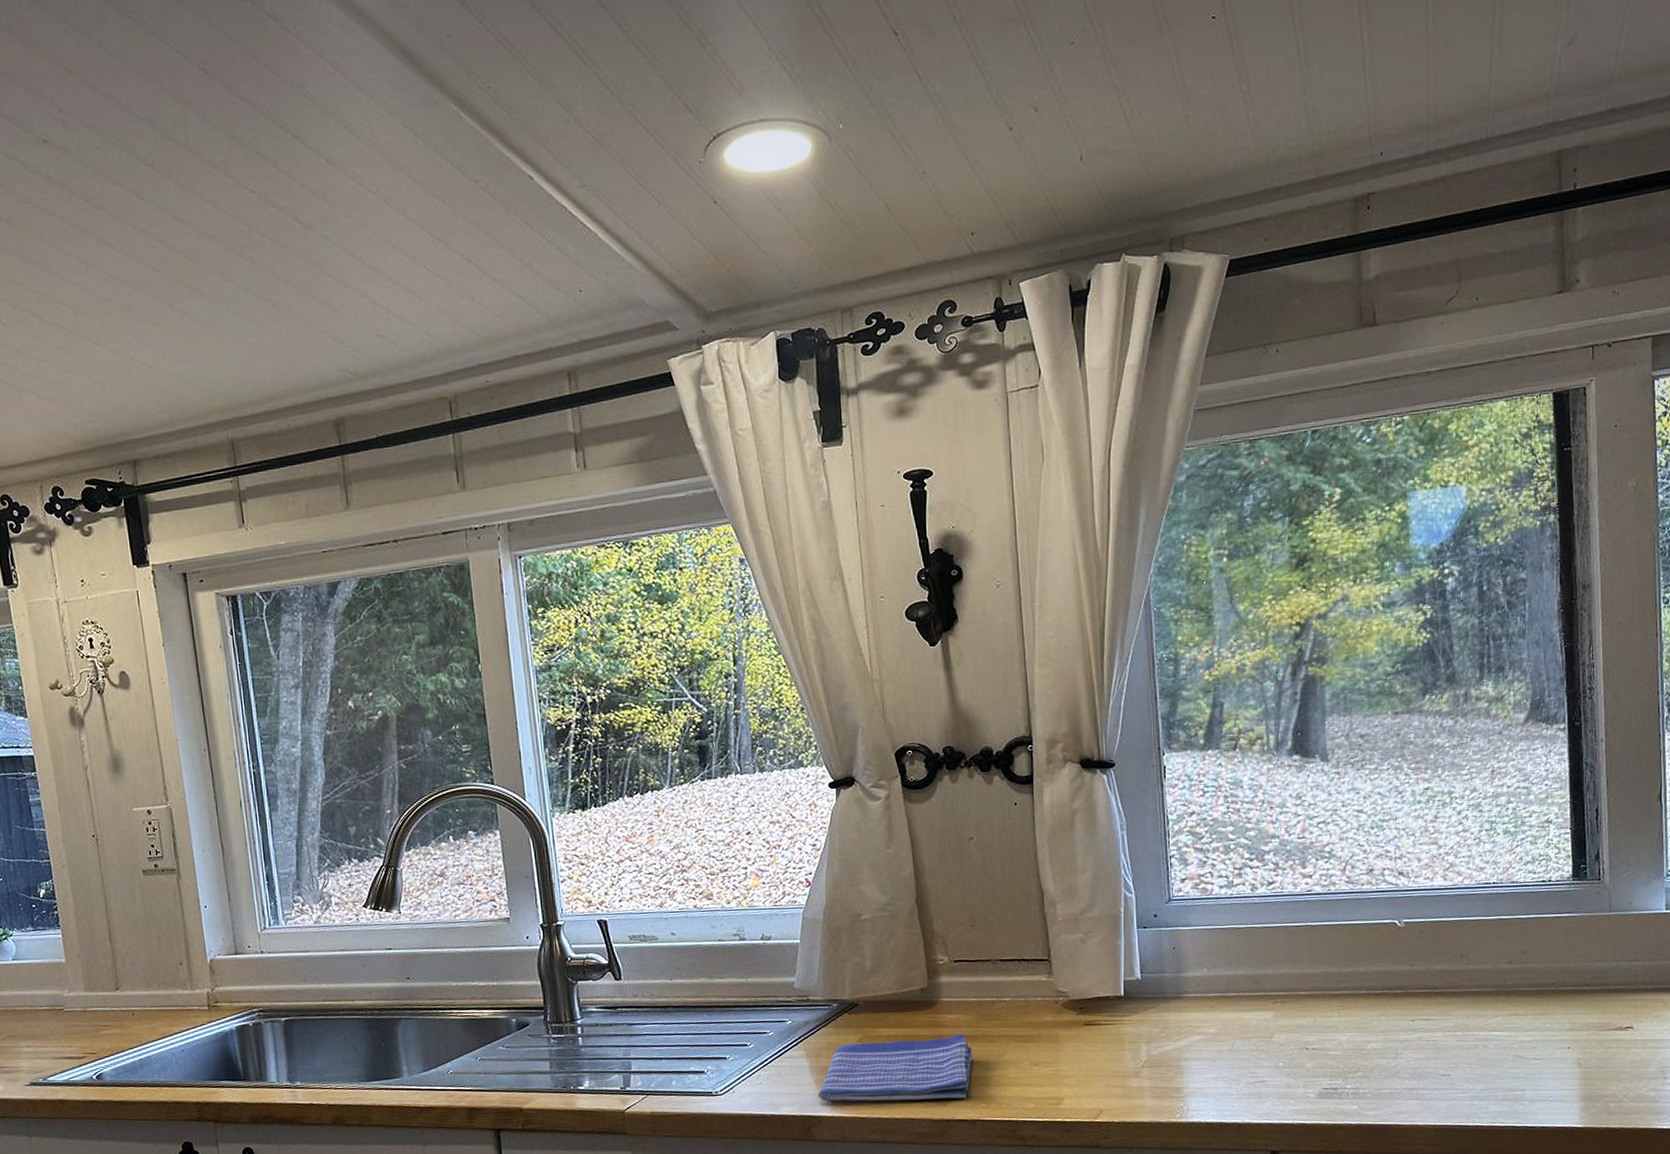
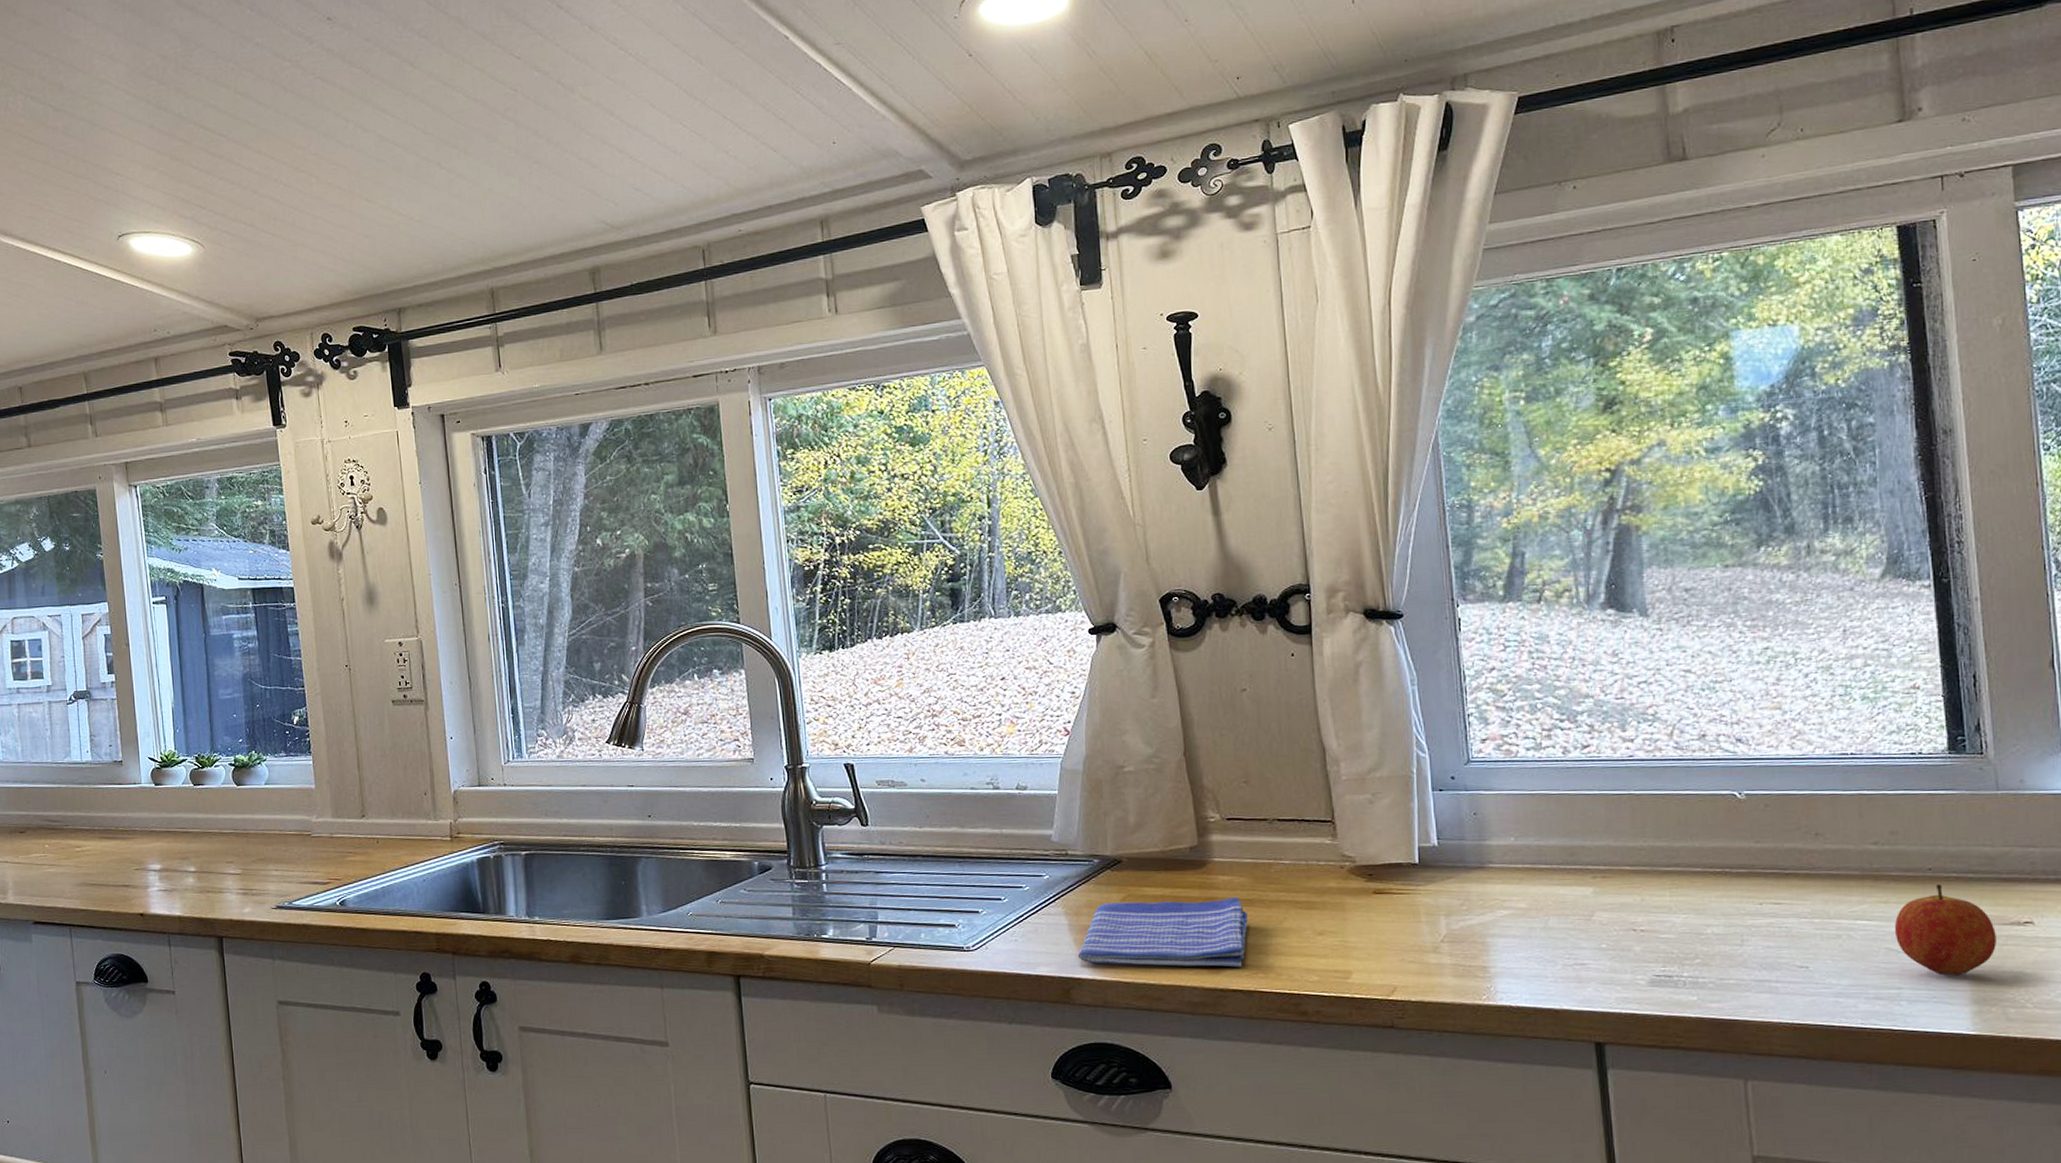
fruit: none [1521,997,1603,1077] -> present [1894,884,1996,976]

